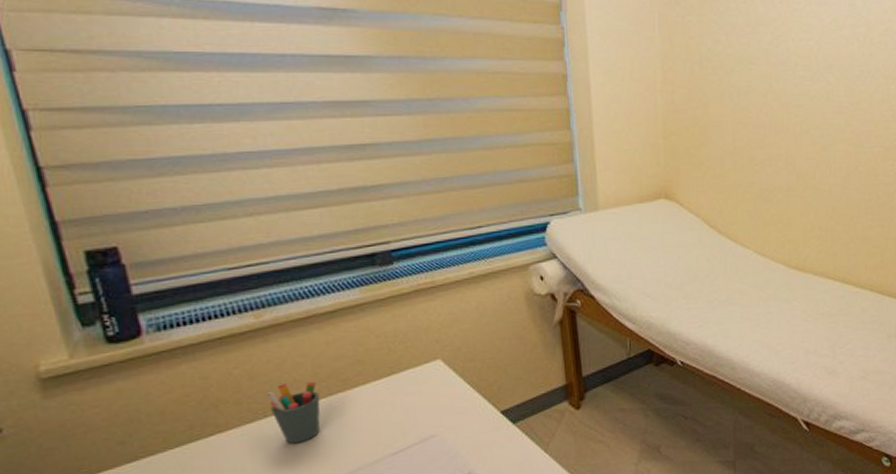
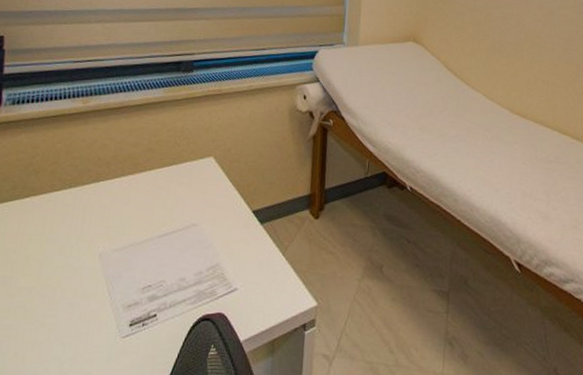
pen holder: present [267,381,321,444] -> none [75,161,115,215]

